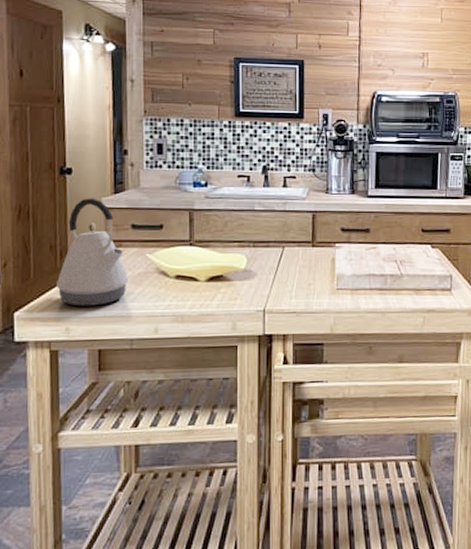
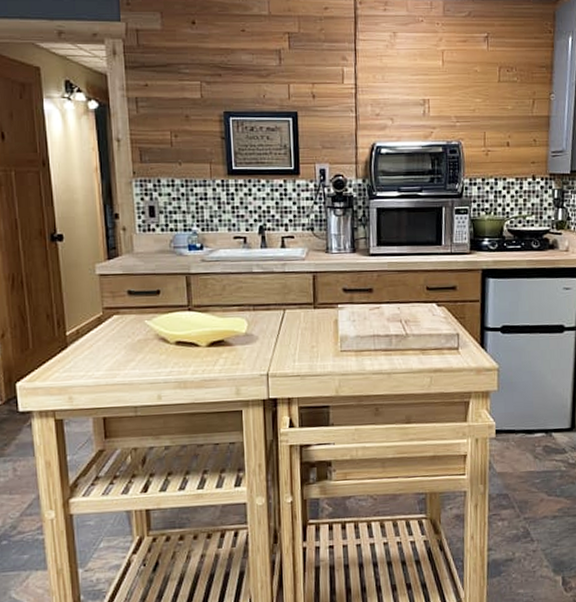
kettle: present [57,198,129,306] -> none [56,264,129,375]

